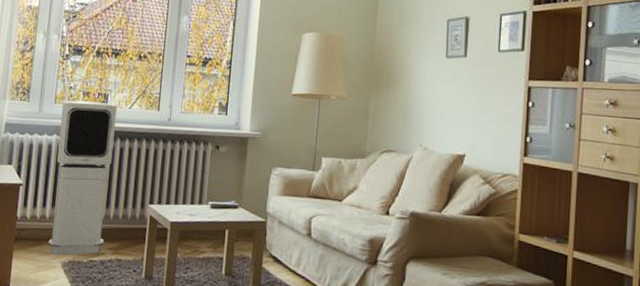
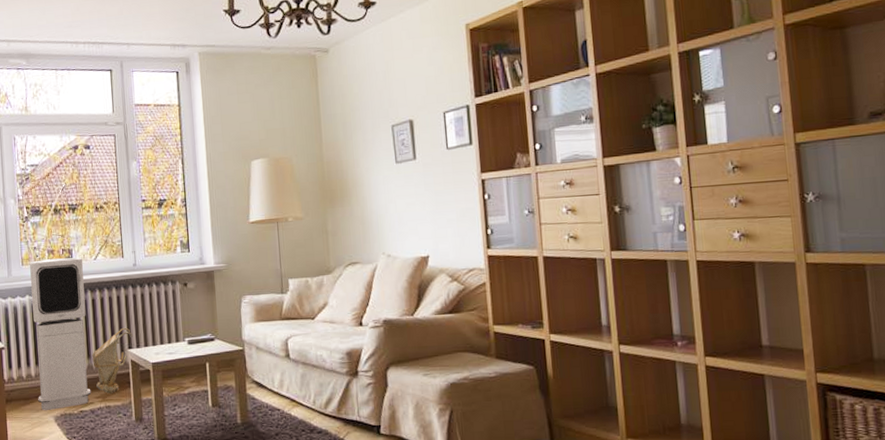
bag: none [110,181,157,247] -> present [92,327,133,394]

